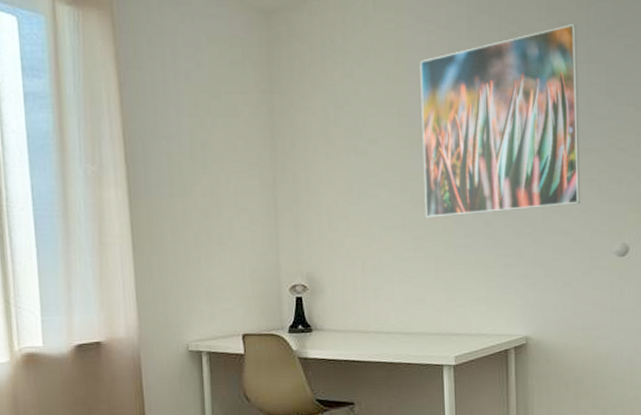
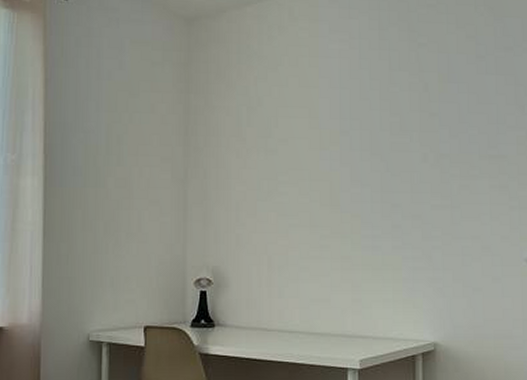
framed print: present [420,24,580,218] -> none [331,38,490,217]

